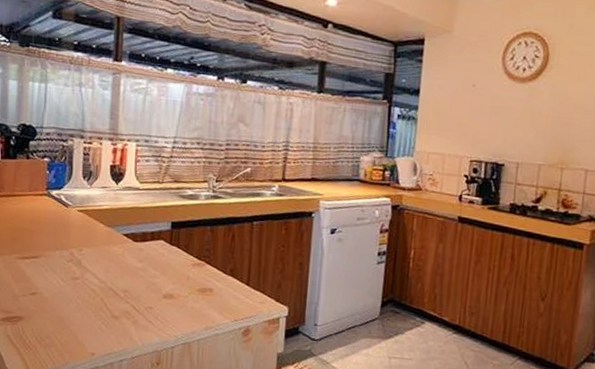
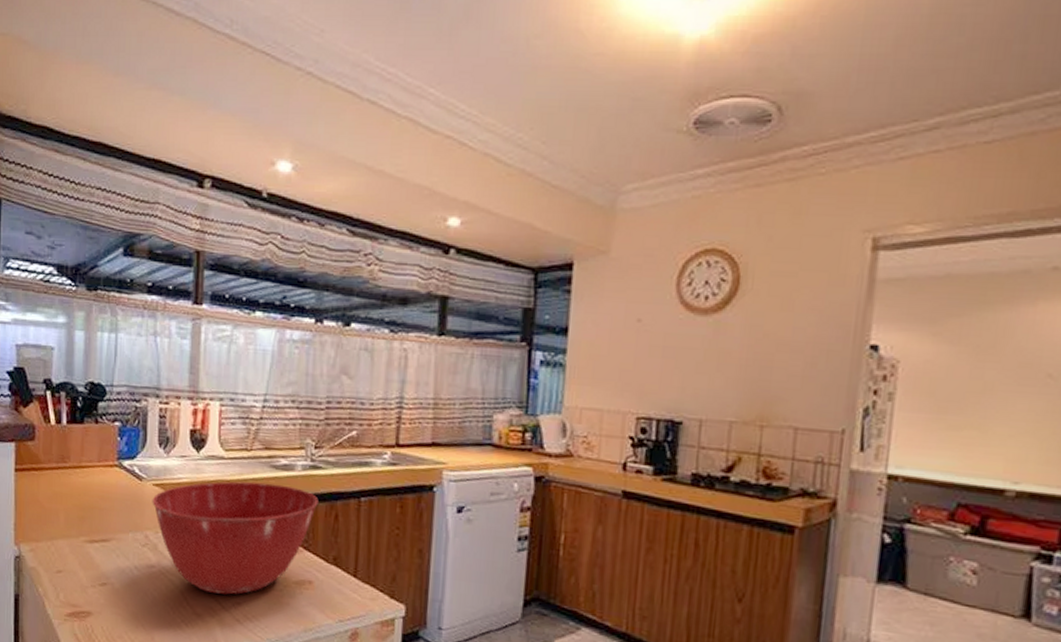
mixing bowl: none [76,208,219,301] -> present [152,481,319,595]

